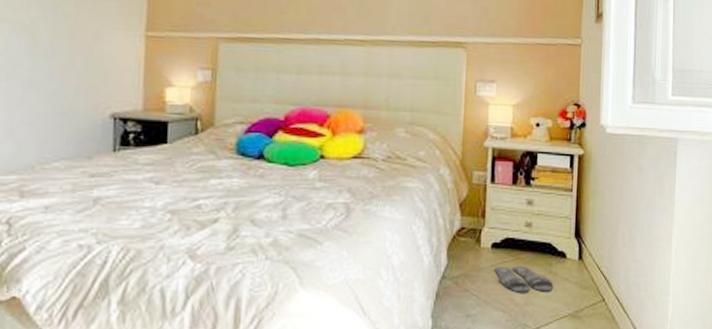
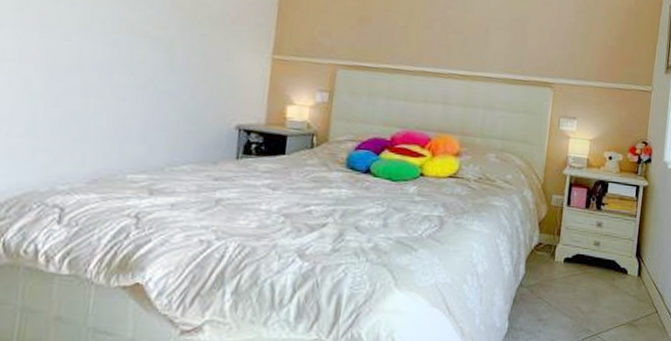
slippers: present [494,265,553,294] -> none [565,278,614,303]

